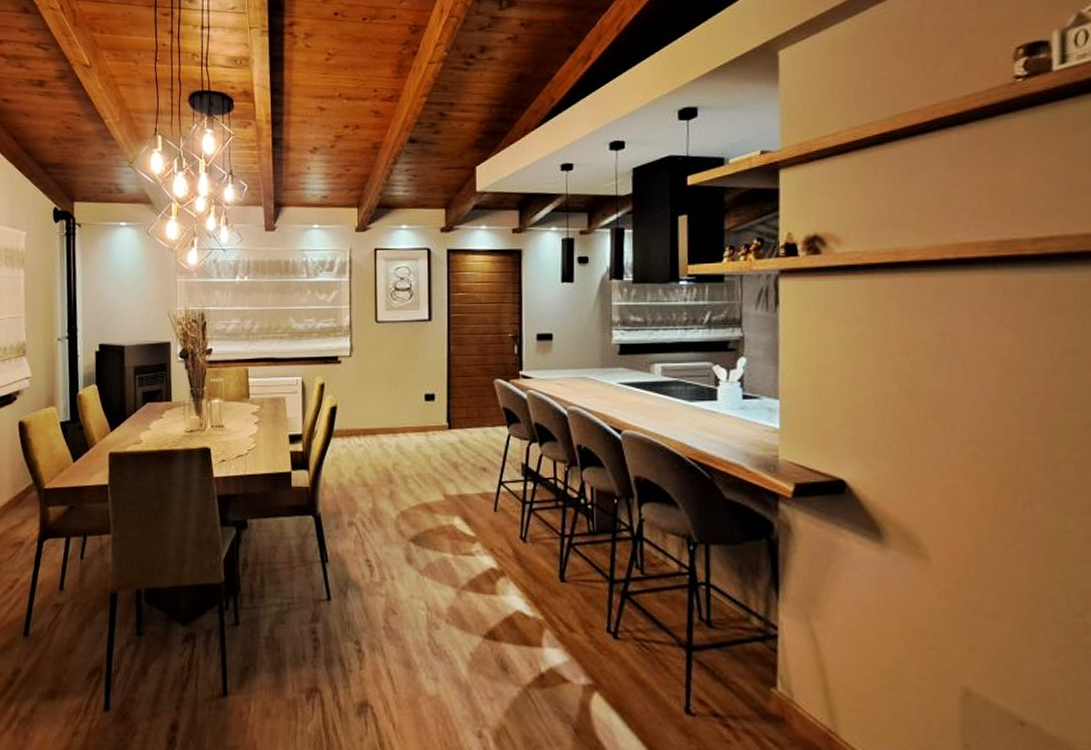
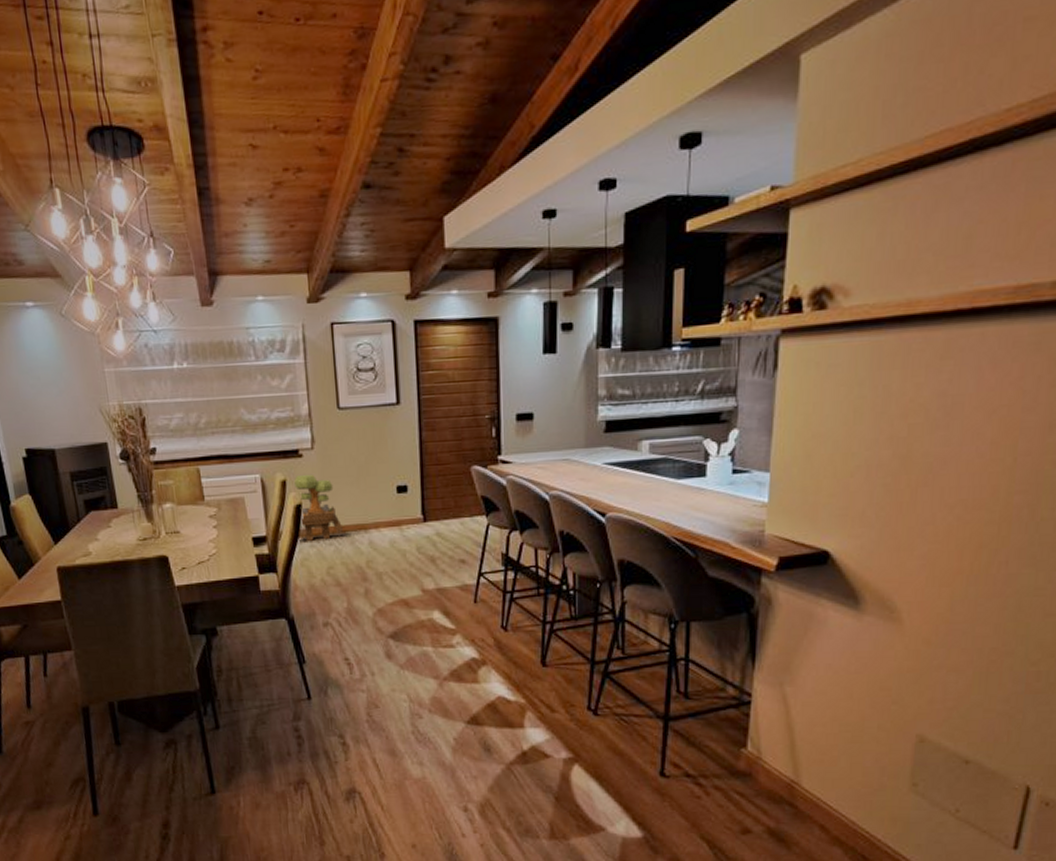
potted tree: none [331,379,374,442] -> present [293,474,344,542]

